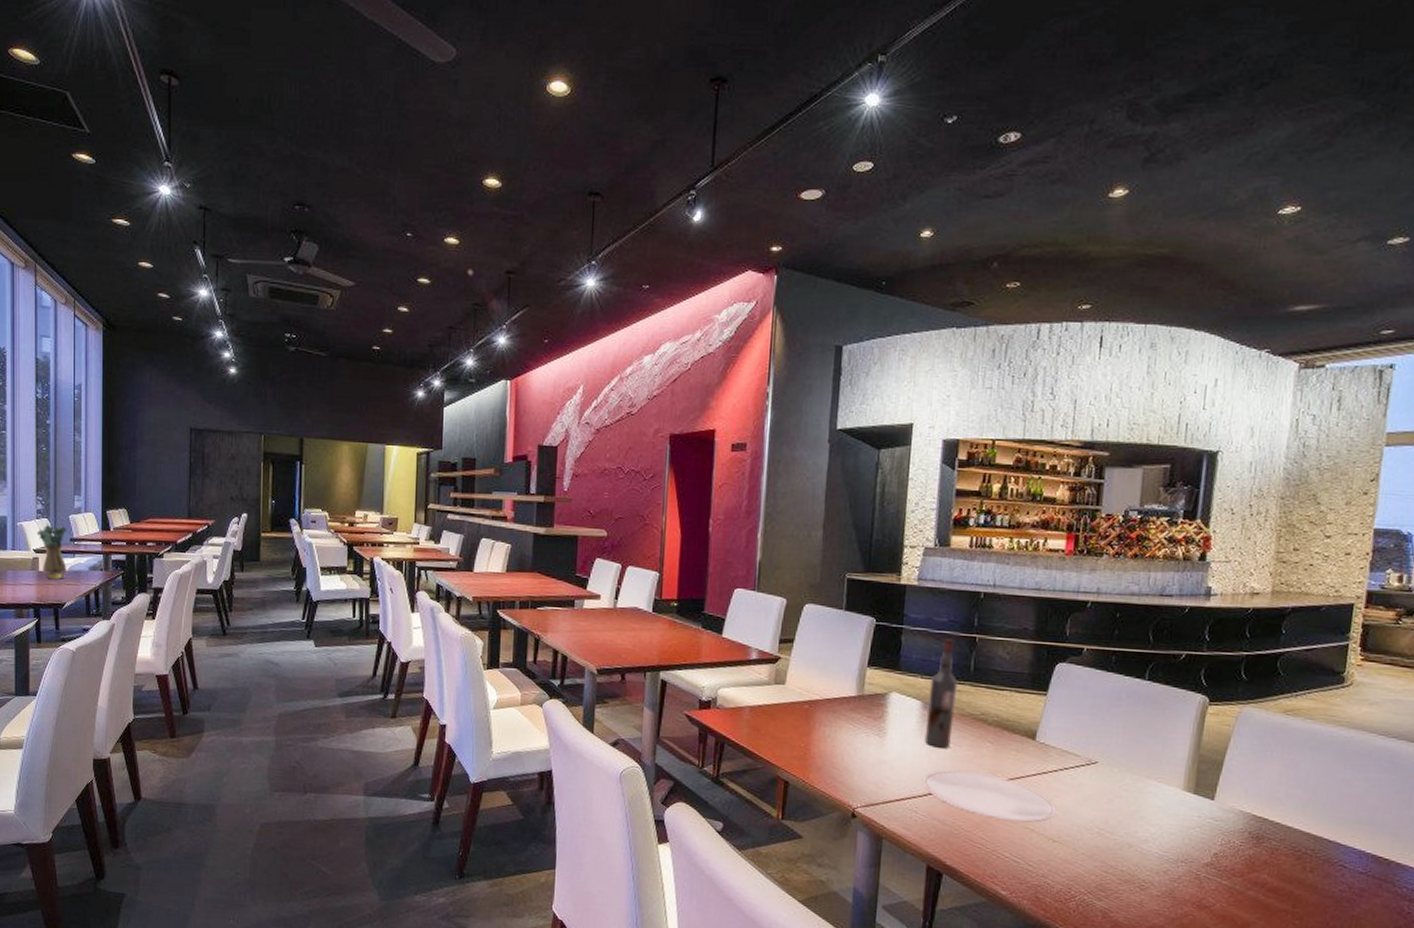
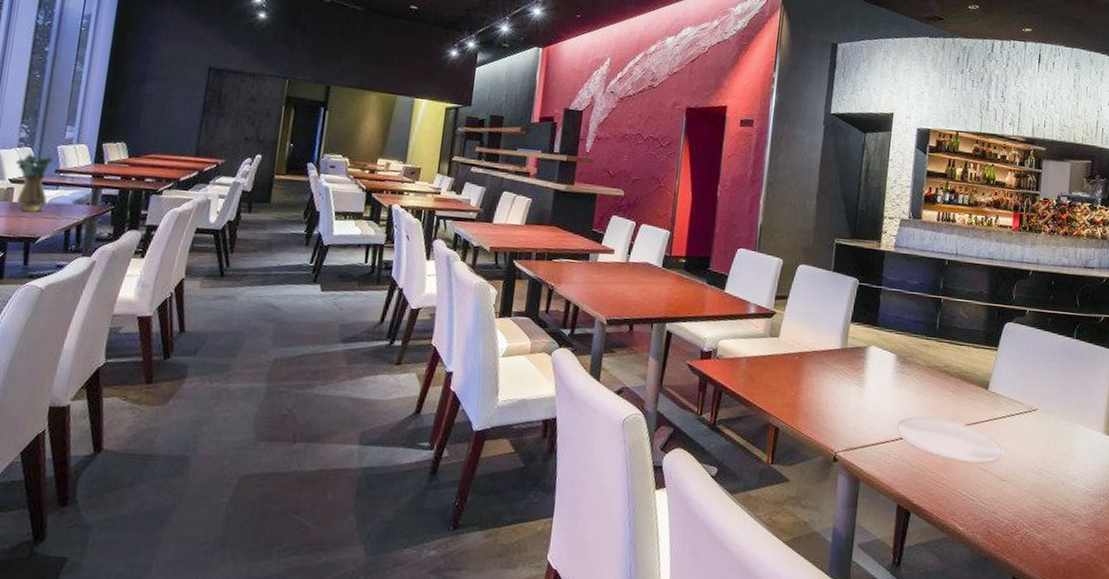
wine bottle: present [924,639,958,748] -> none [897,299,926,397]

